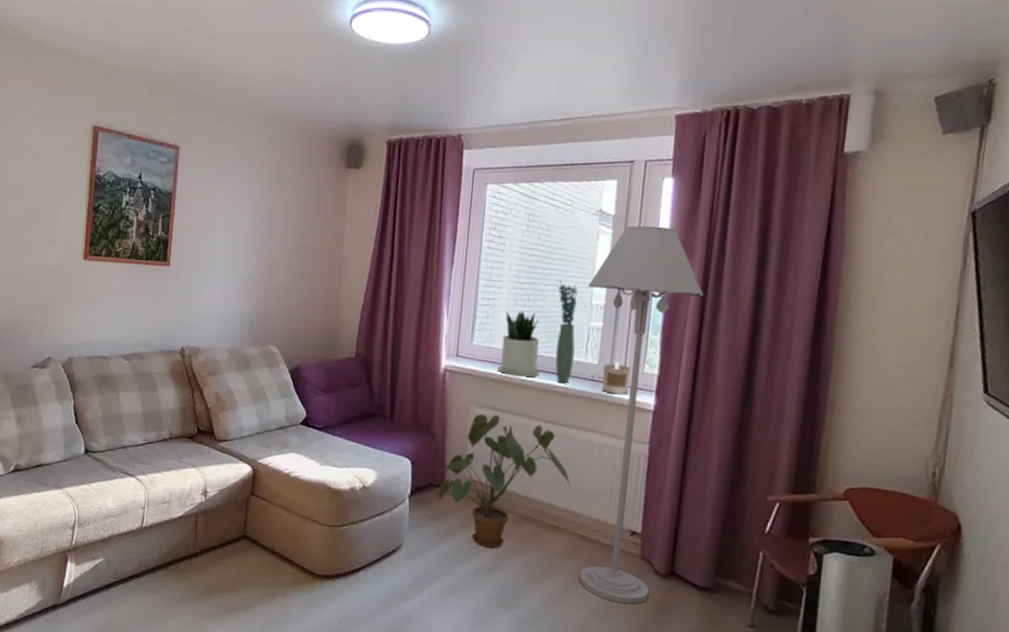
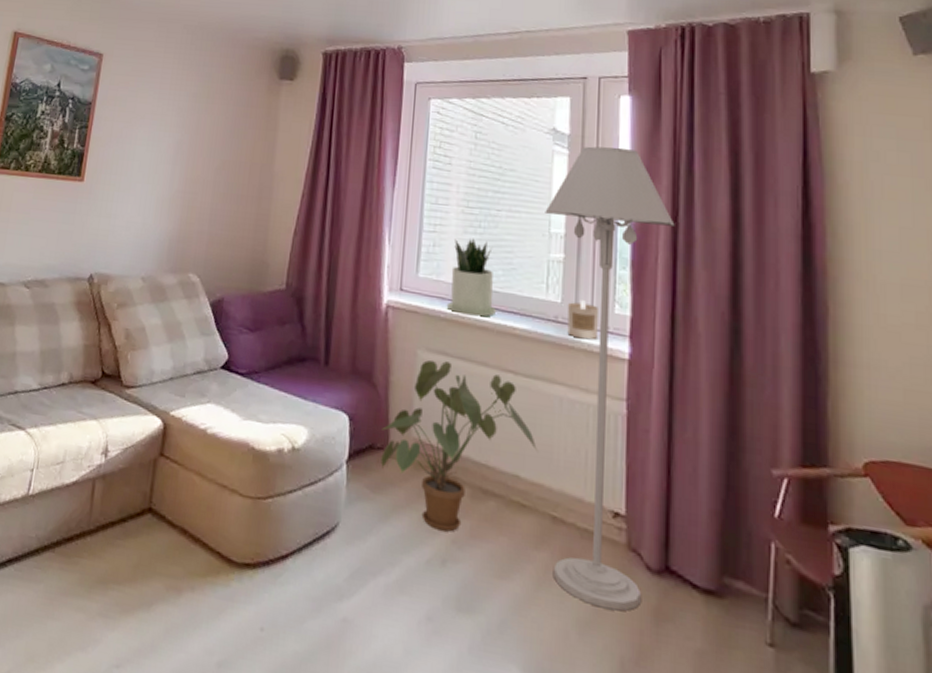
vase: present [555,281,578,383] -> none [511,206,535,324]

